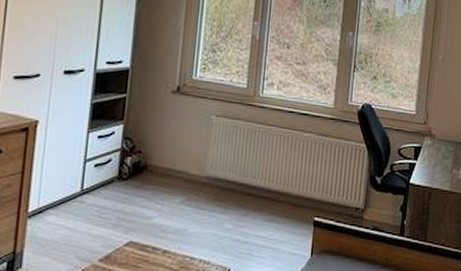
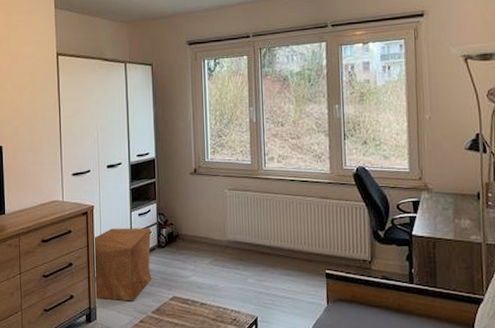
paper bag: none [23,151,111,246] -> present [93,228,152,301]

